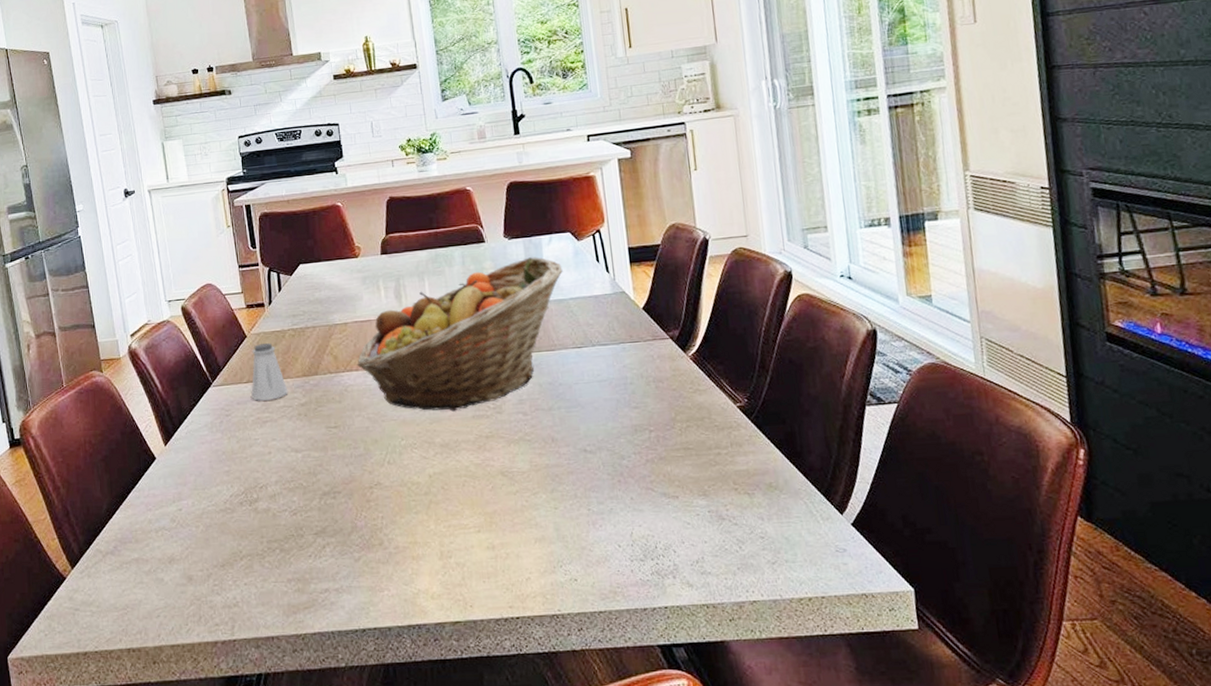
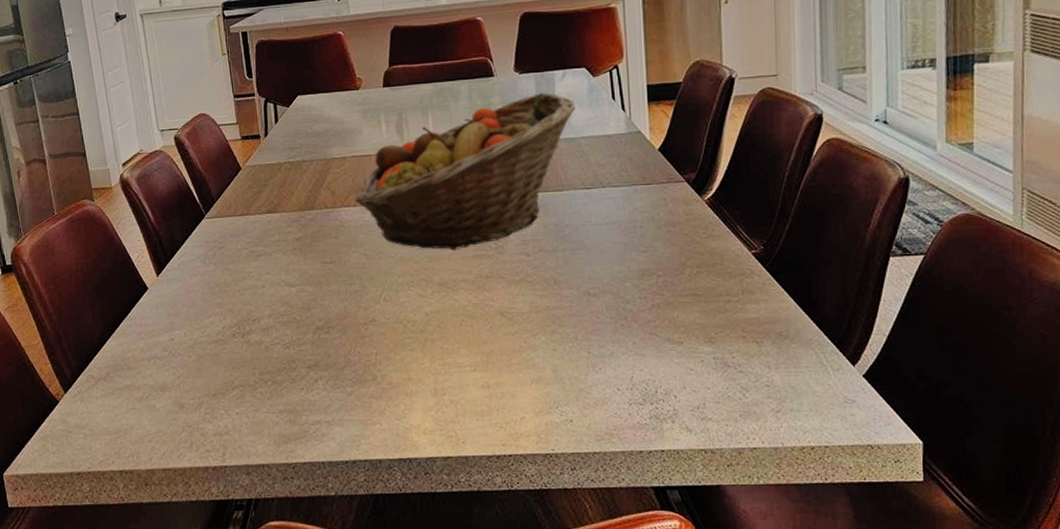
saltshaker: present [251,342,289,401] -> none [245,175,283,234]

